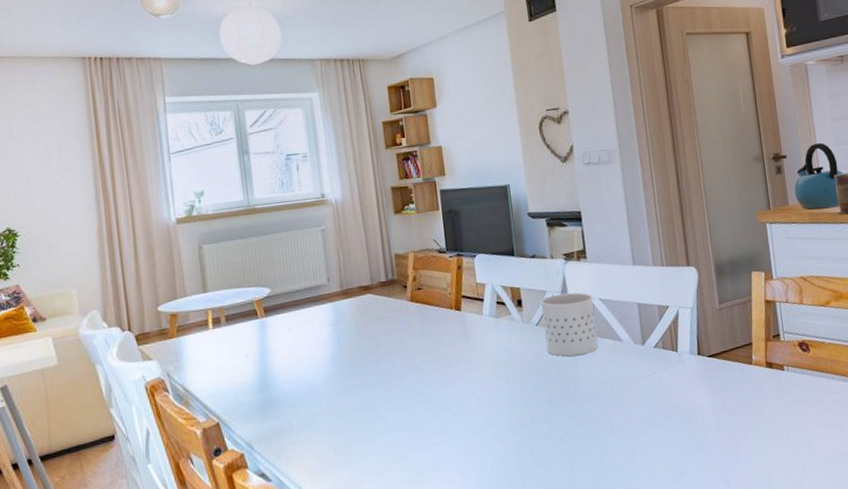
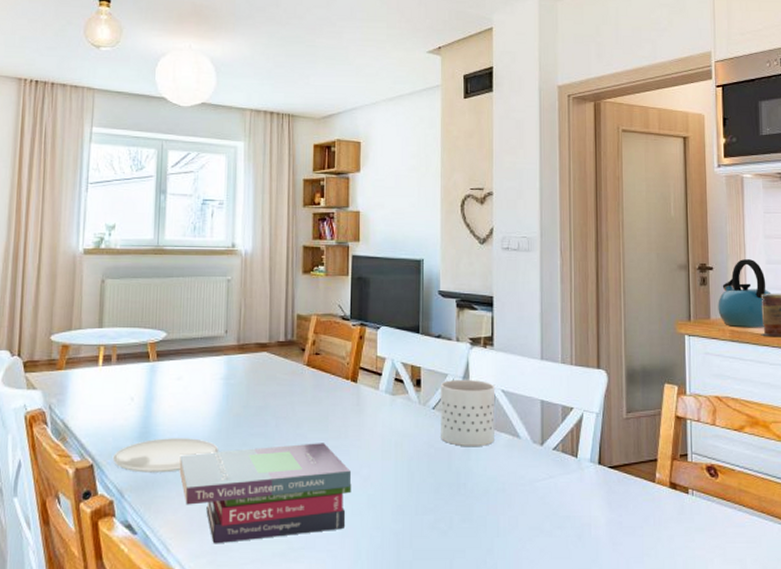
plate: none [236,384,338,424] -> present [112,438,219,473]
books: none [301,371,470,480] -> present [179,443,352,544]

